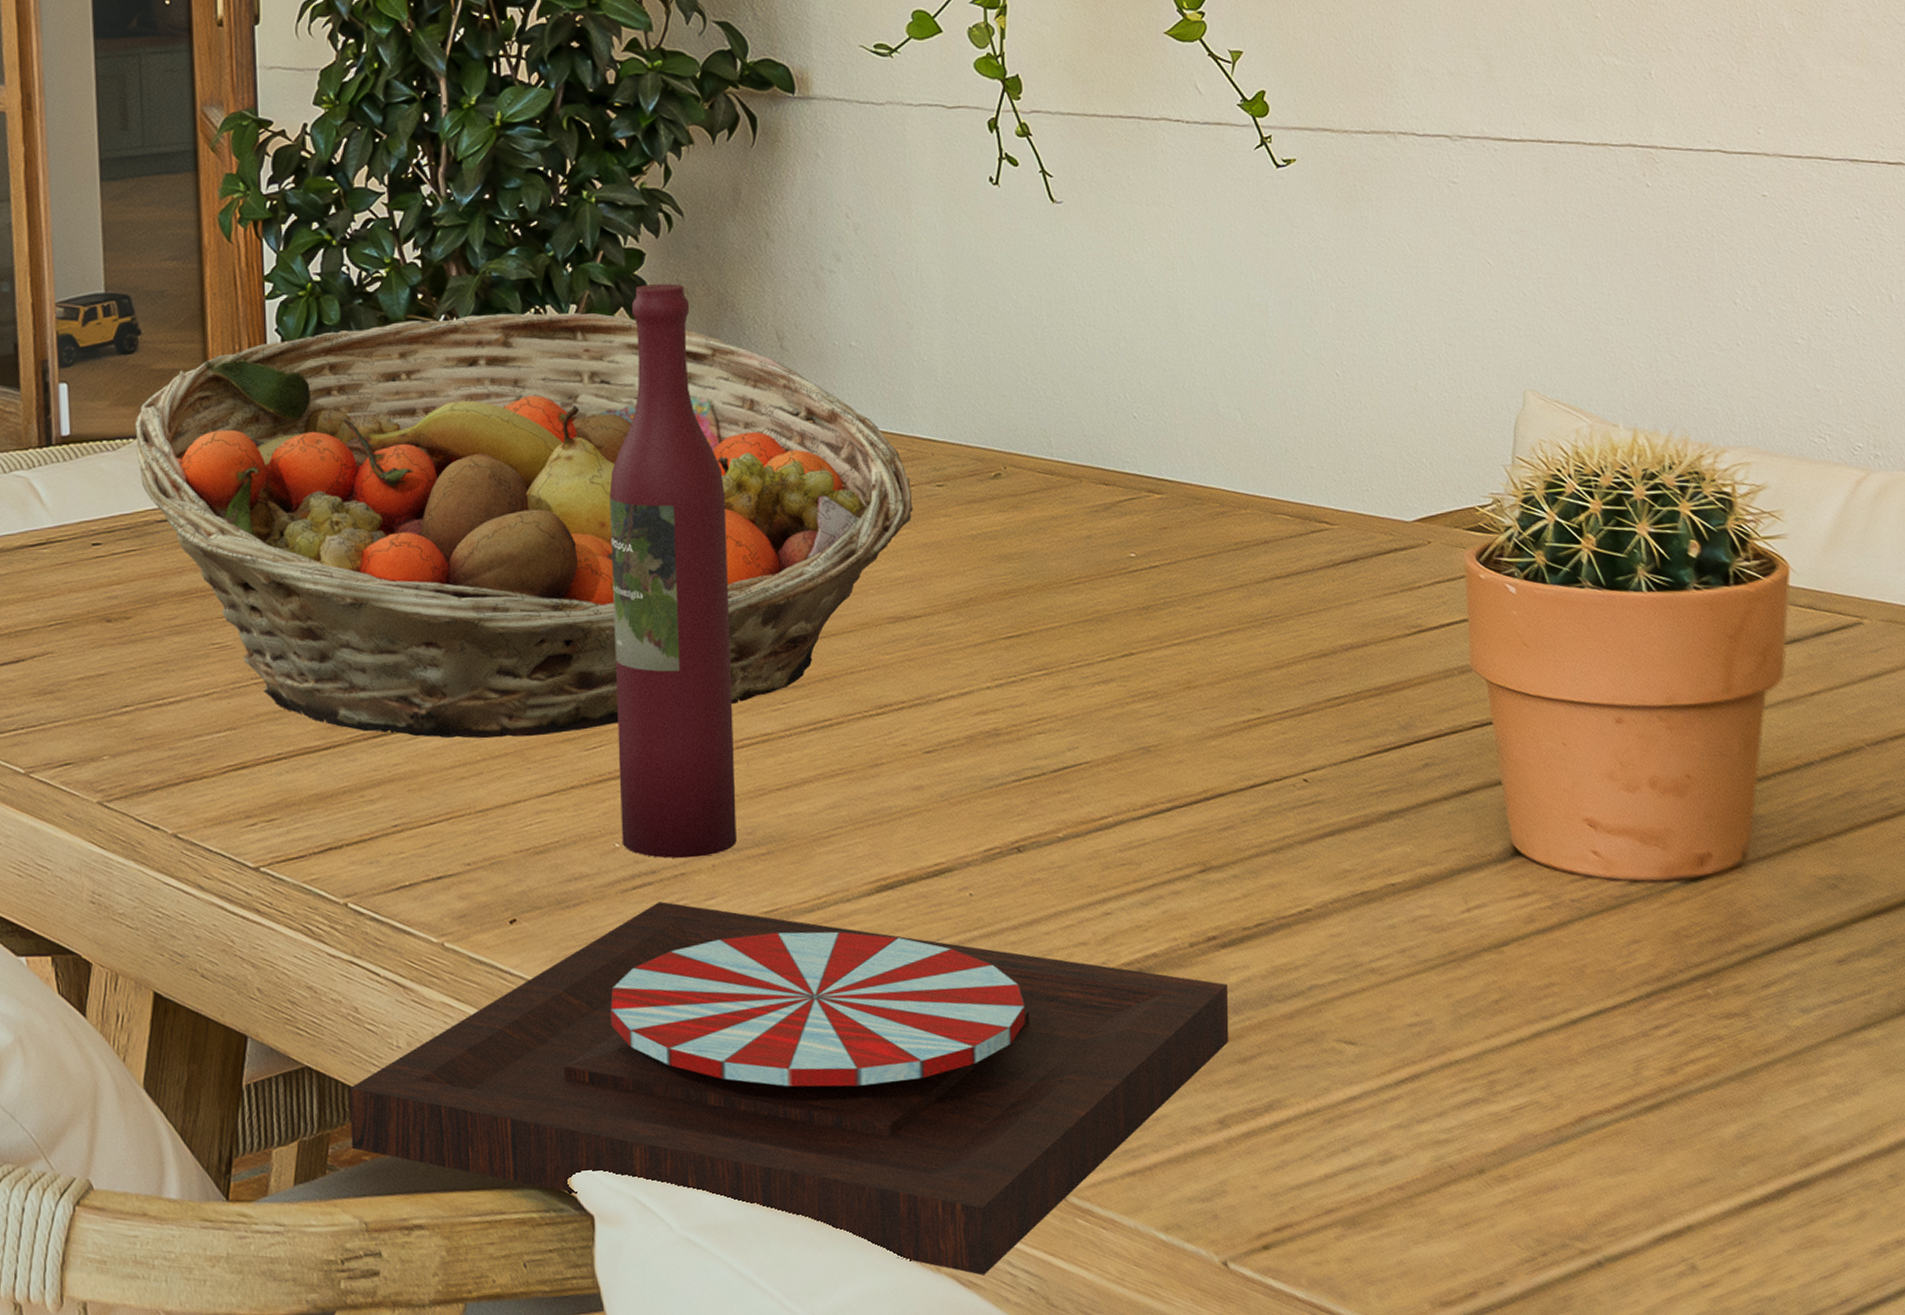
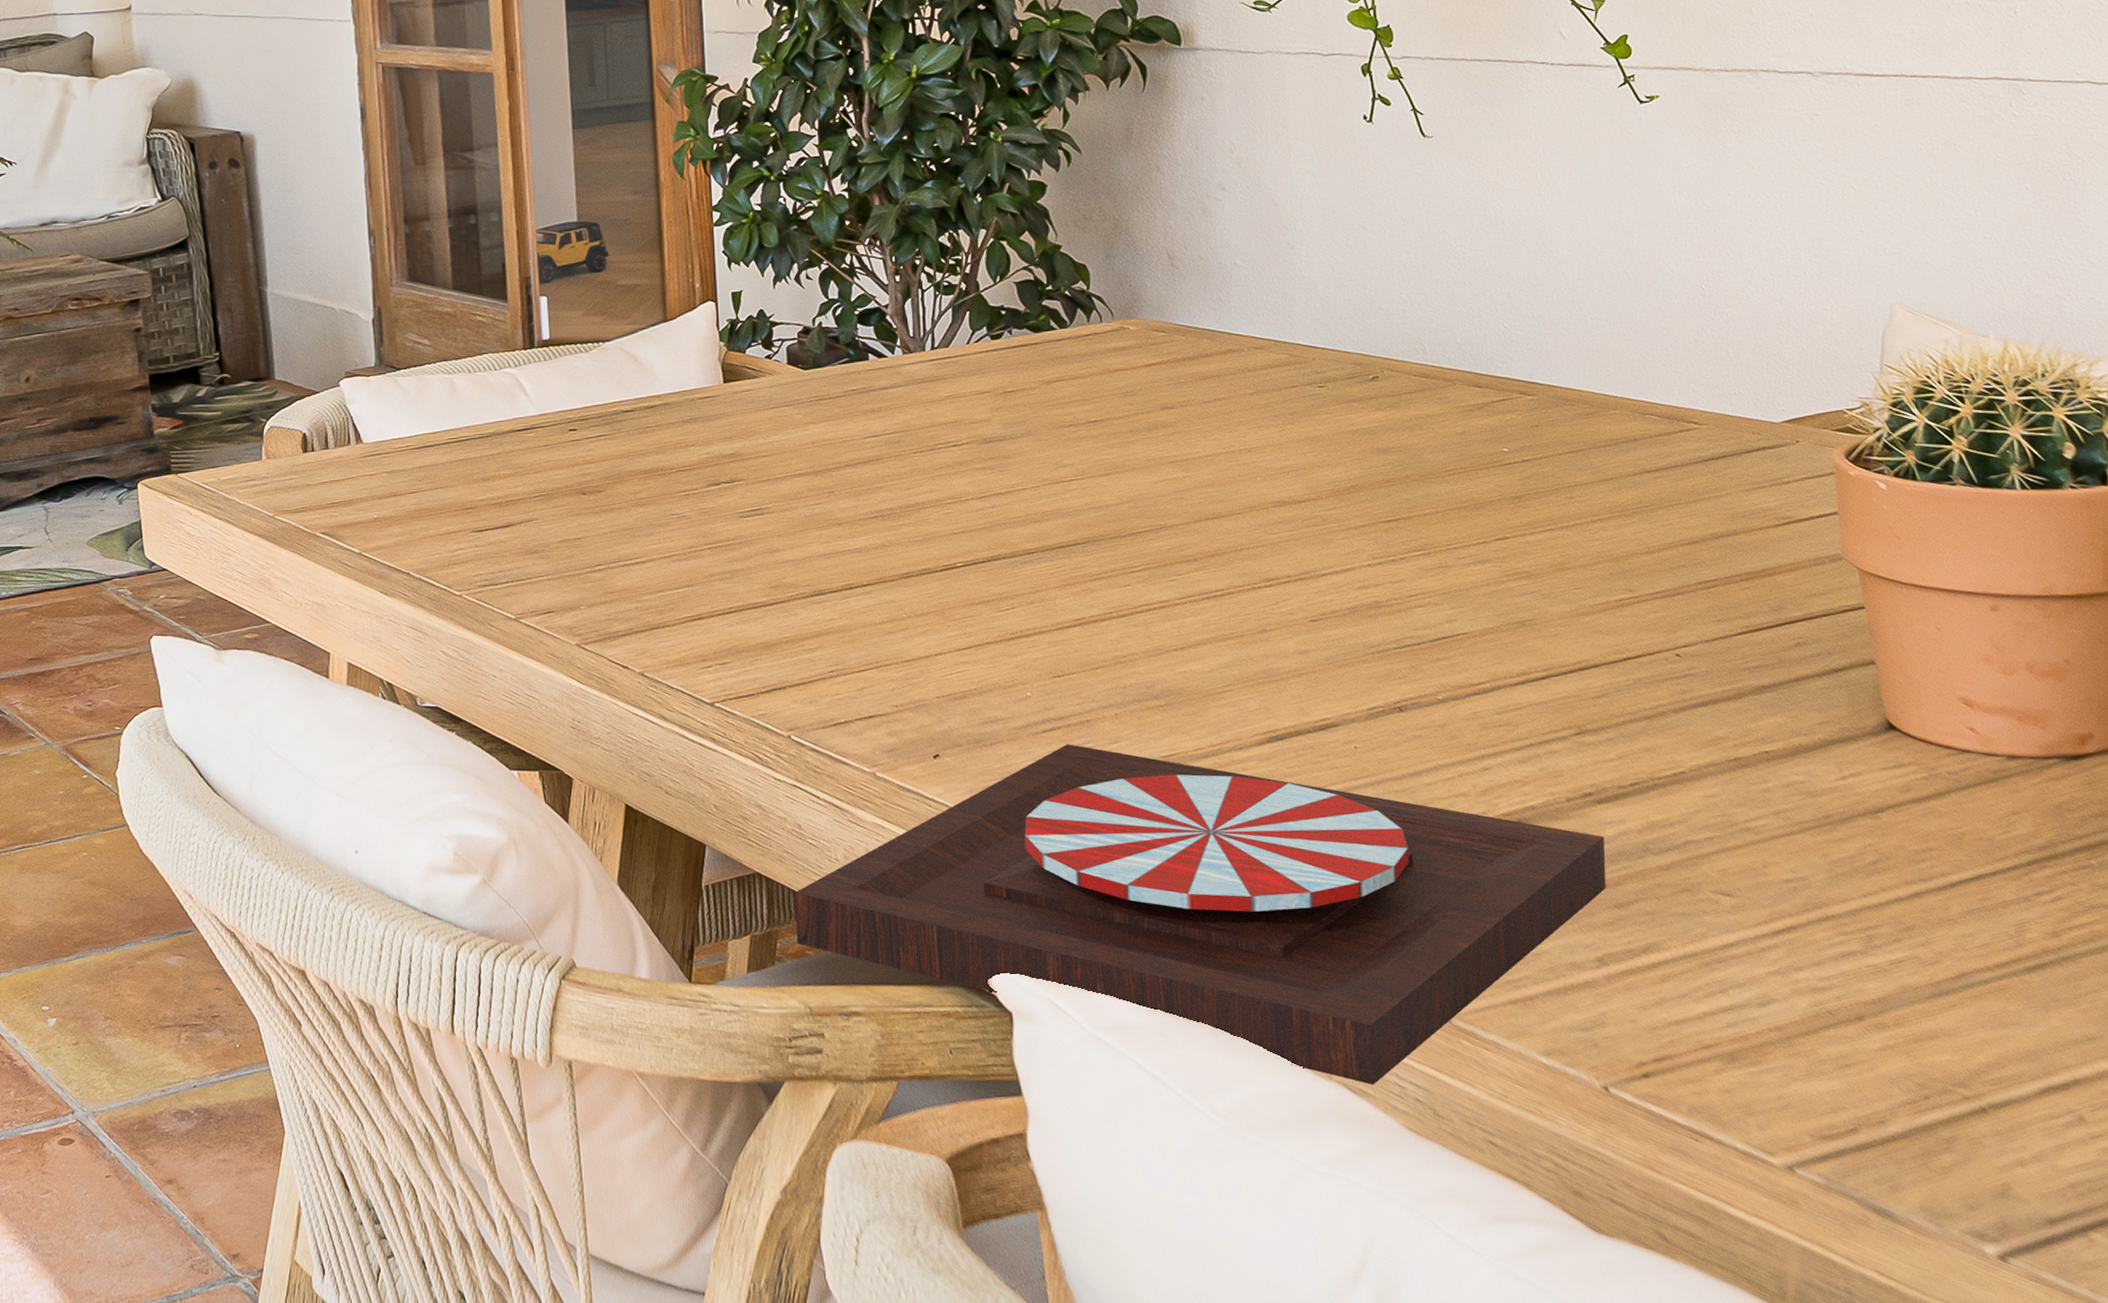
fruit basket: present [134,312,913,739] -> none [604,236,1296,600]
wine bottle: present [609,283,737,859] -> none [1017,210,1137,707]

